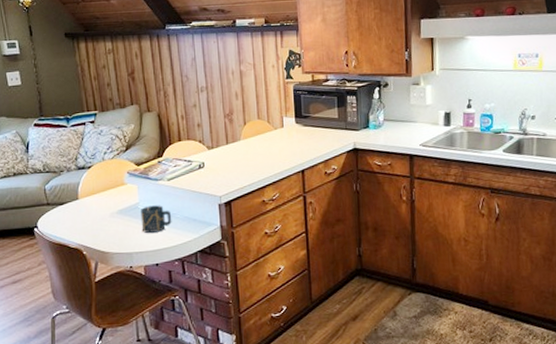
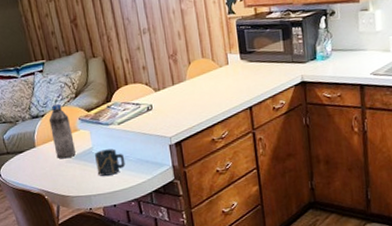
water bottle: none [95,156,122,213] -> present [48,103,77,159]

